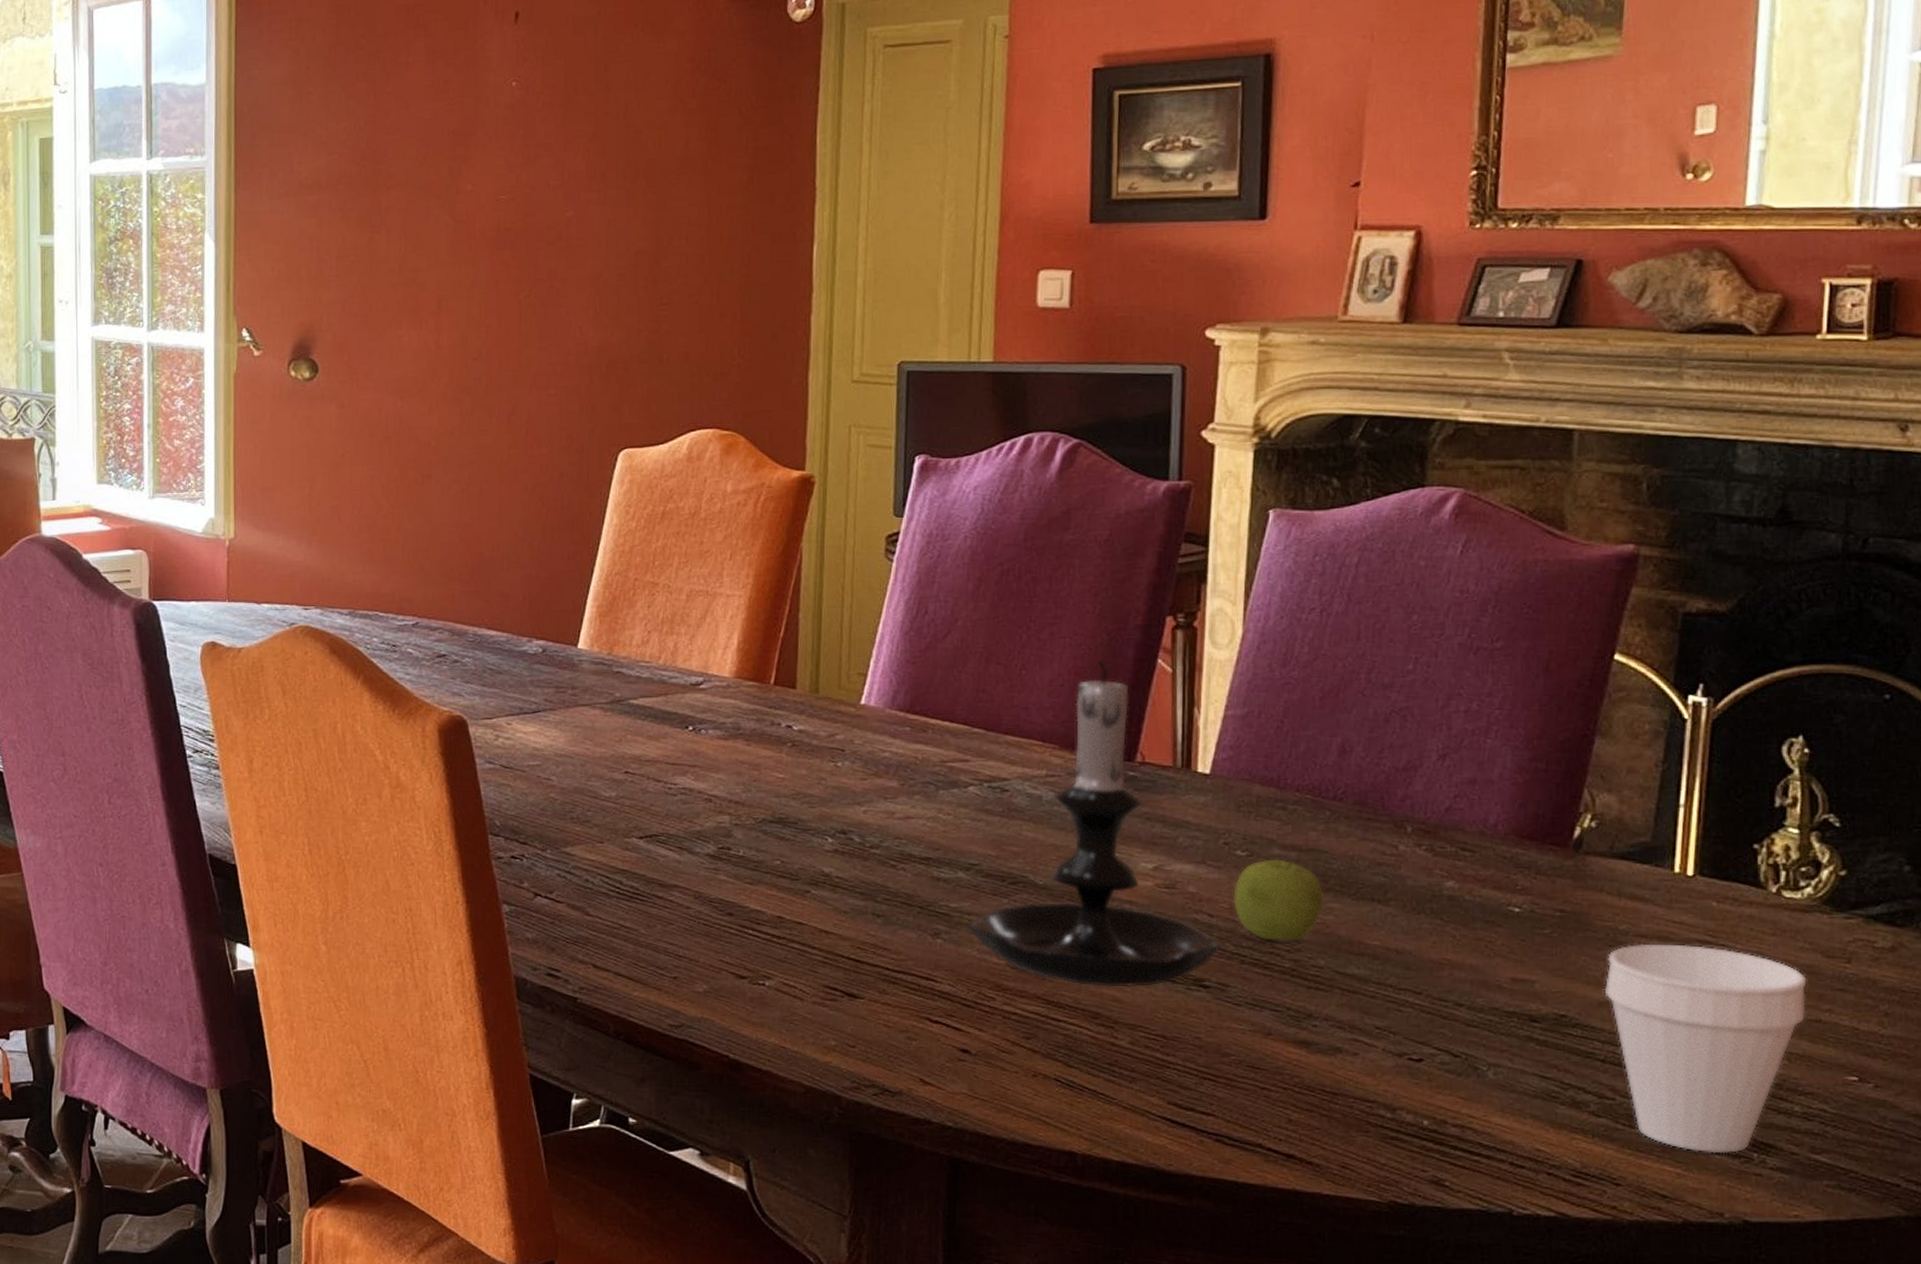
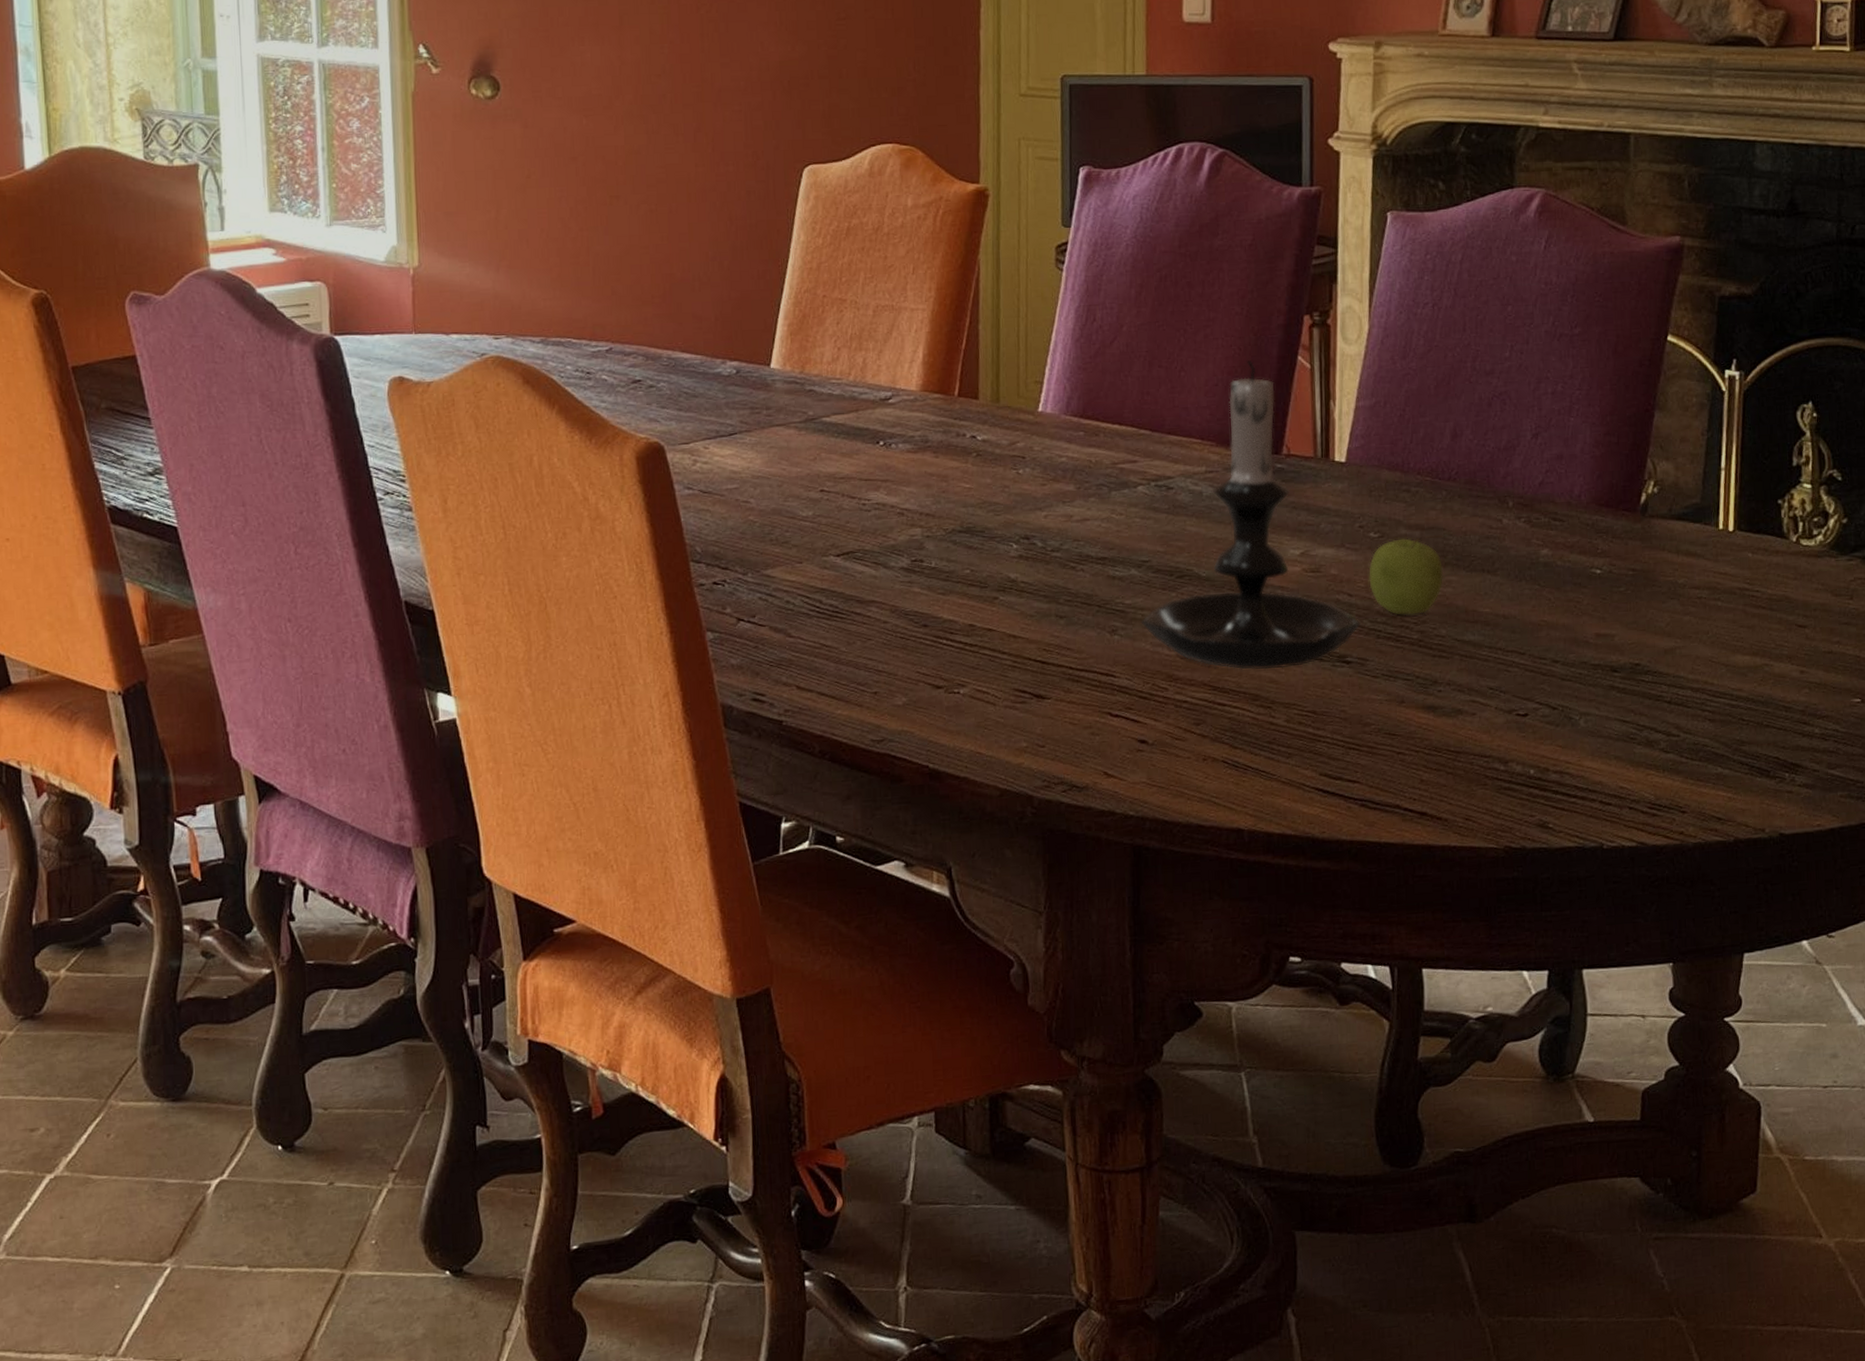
cup: present [1604,943,1807,1153] -> none [1668,593,1821,777]

